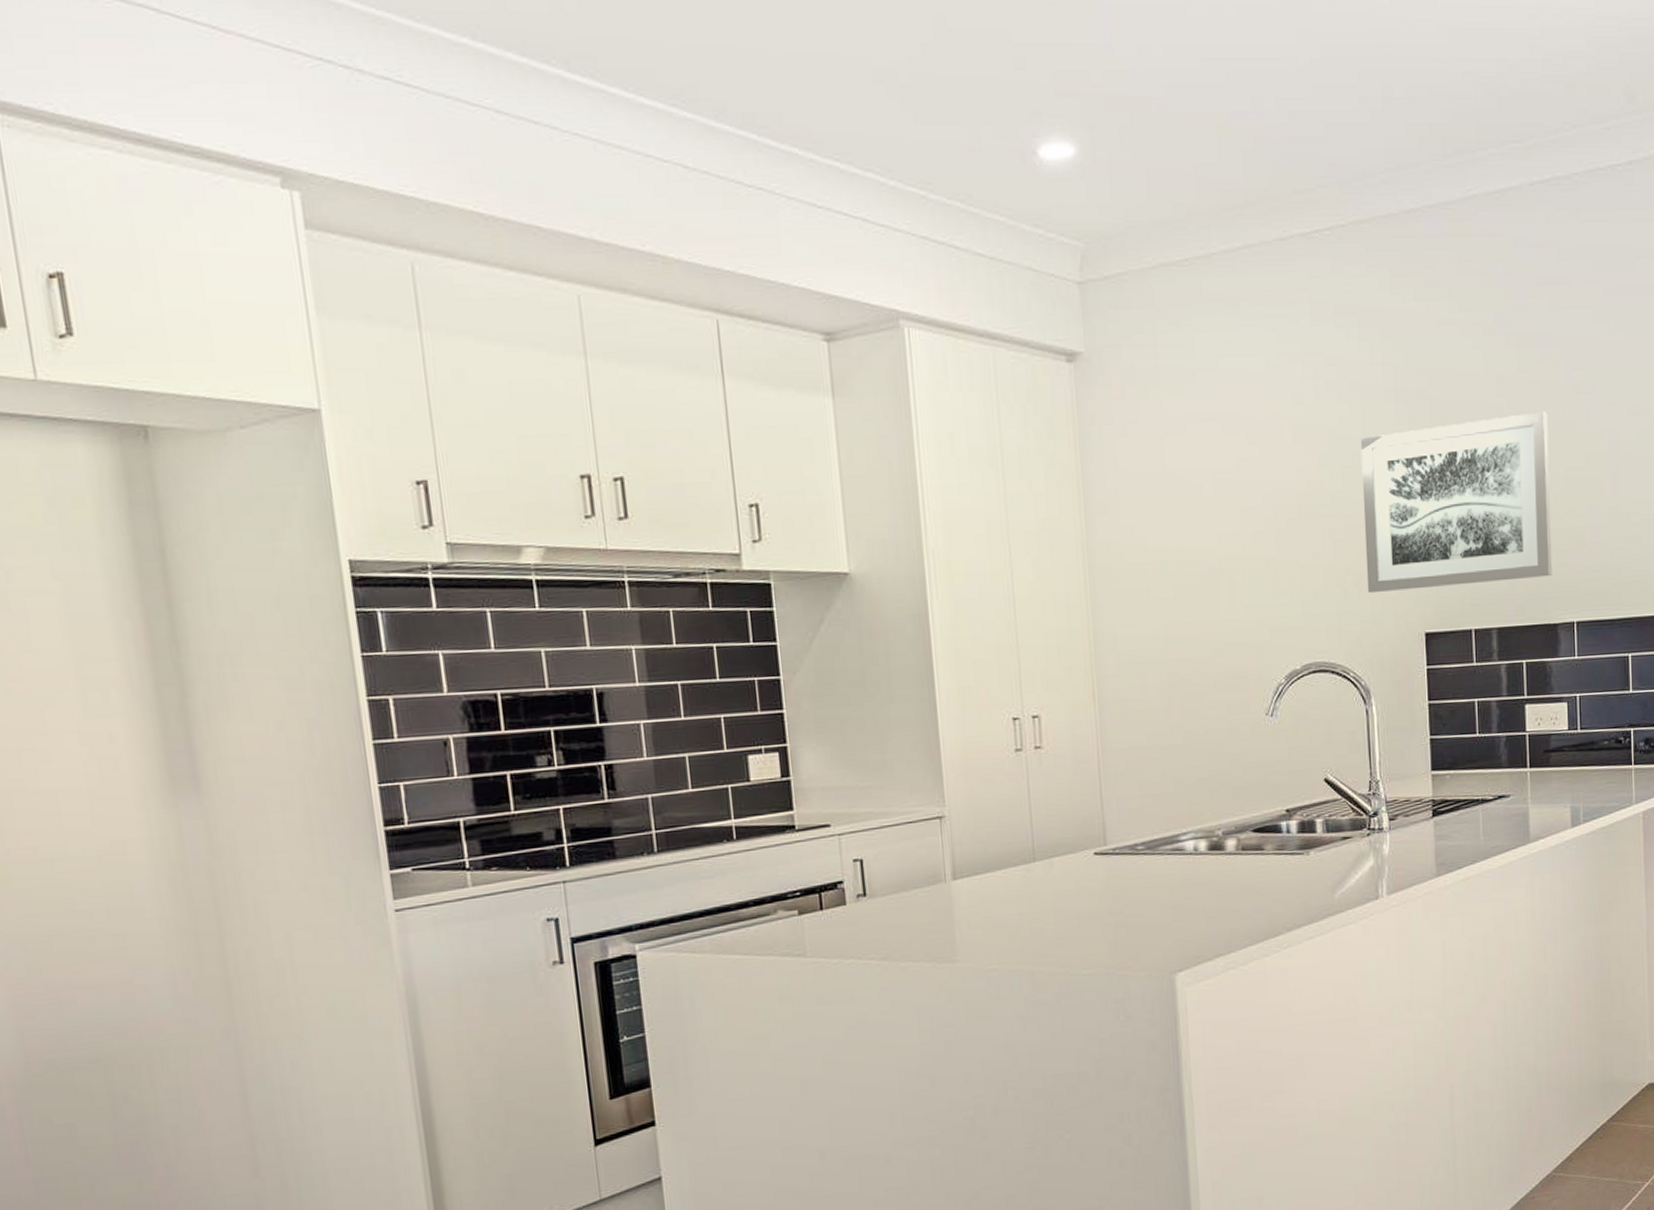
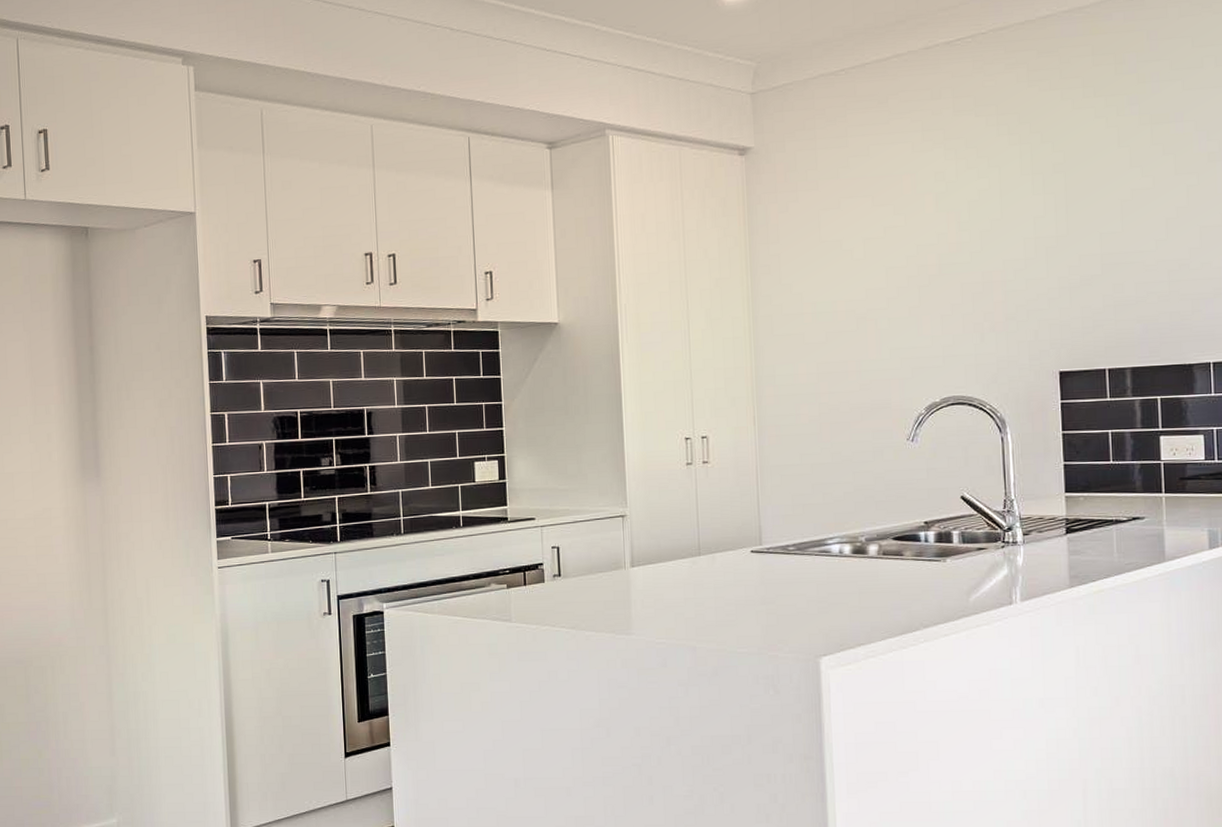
wall art: present [1360,411,1553,594] -> none [998,178,1188,338]

